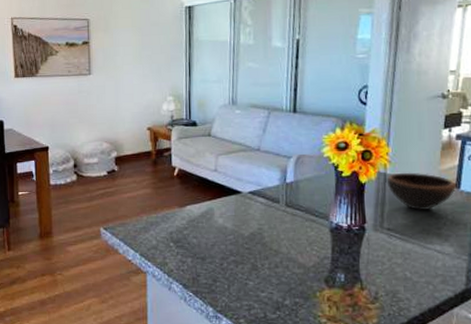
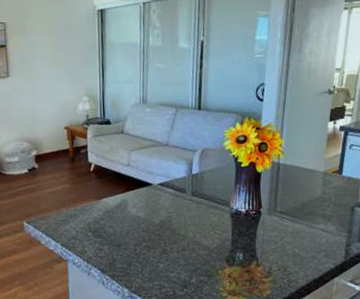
bowl: present [386,172,456,211] -> none [279,161,339,196]

